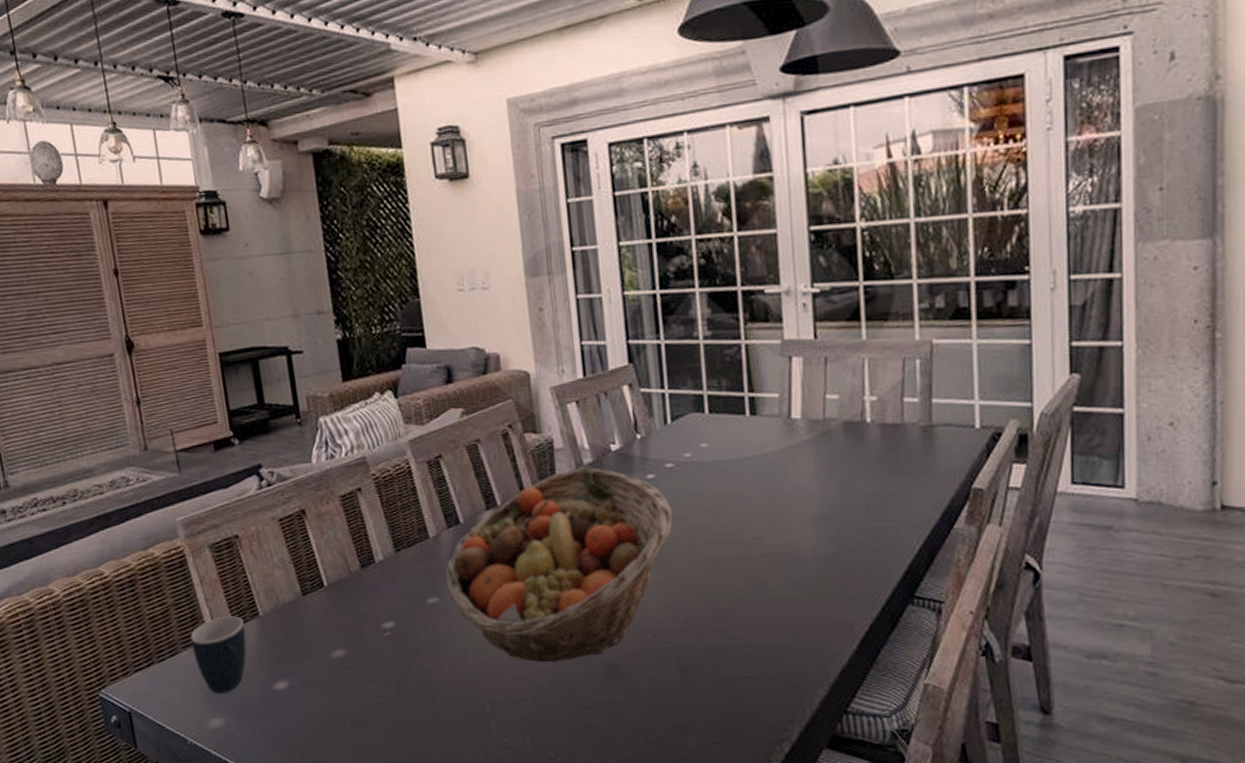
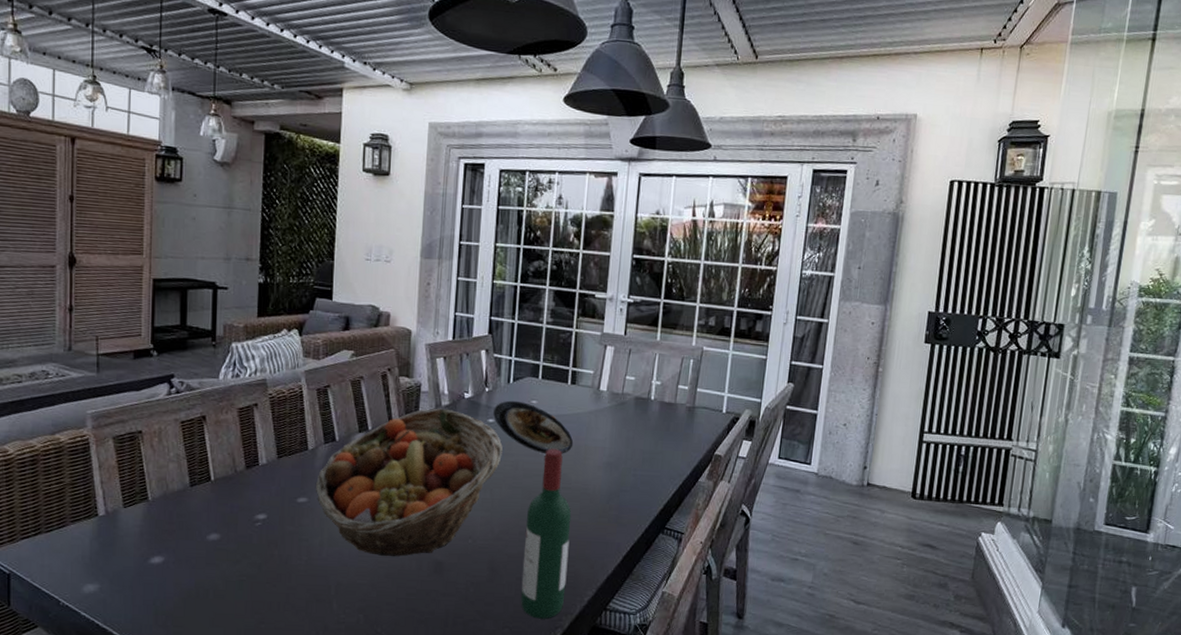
mug: present [190,616,247,694] -> none [80,498,133,564]
plate: none [652,446,767,513] -> present [493,400,574,454]
wine bottle: none [718,504,788,730] -> present [520,449,572,619]

